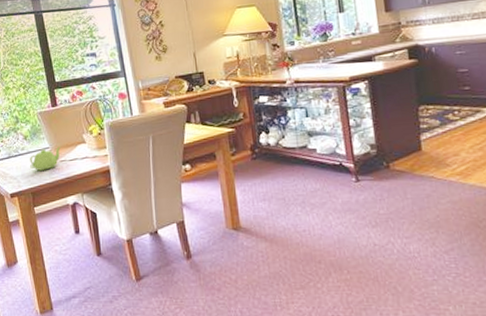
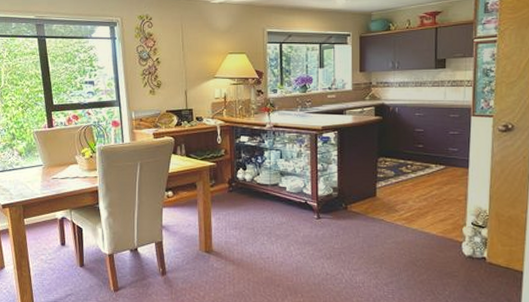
teapot: present [30,147,61,171] -> none [23,165,53,186]

